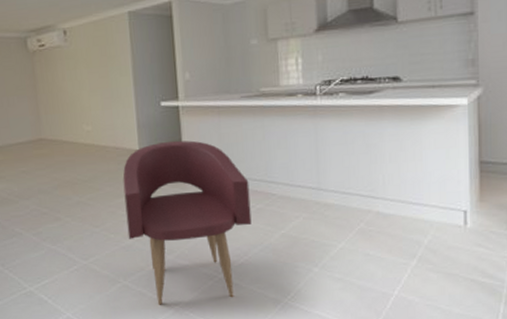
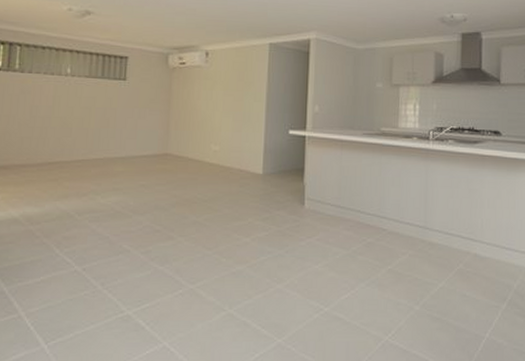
armchair: present [122,140,252,305] -> none [240,169,363,337]

